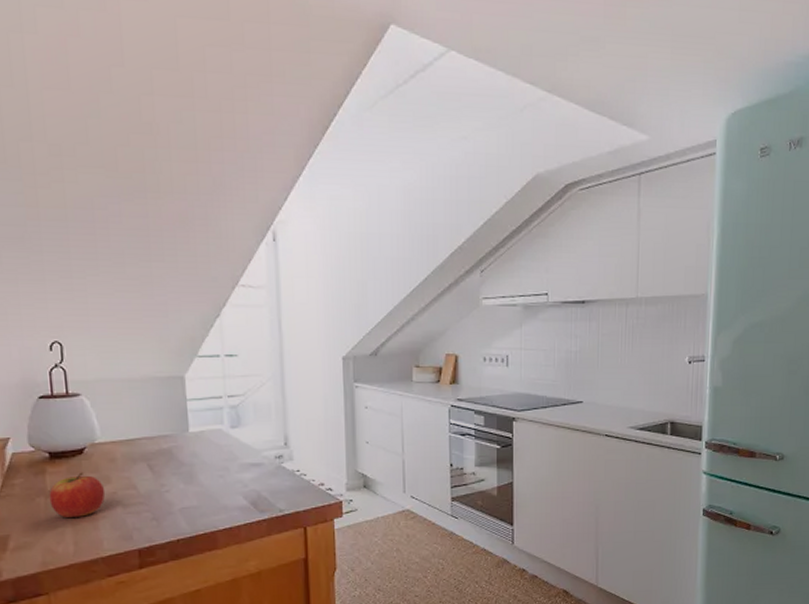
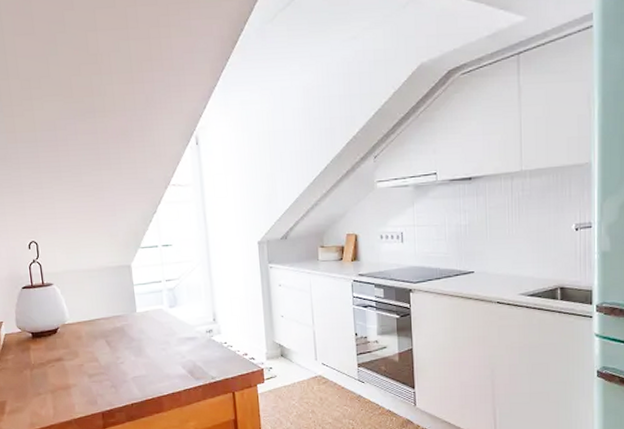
apple: present [49,472,106,519] -> none [33,348,75,387]

